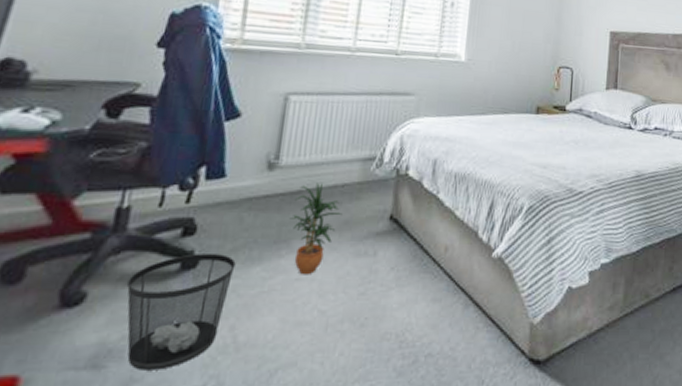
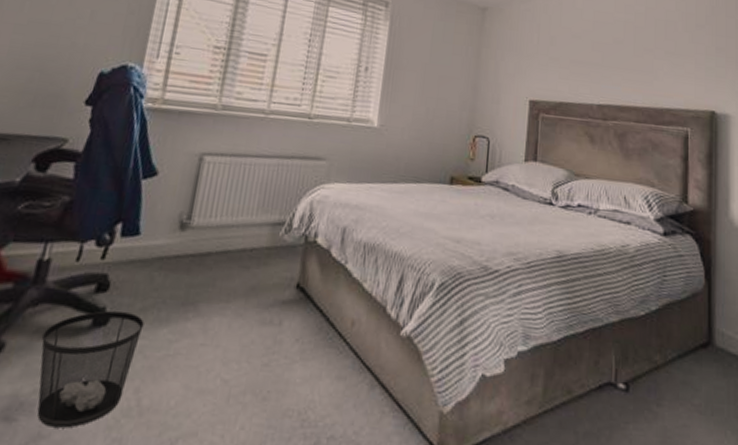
potted plant: present [289,183,343,274] -> none [198,245,250,340]

